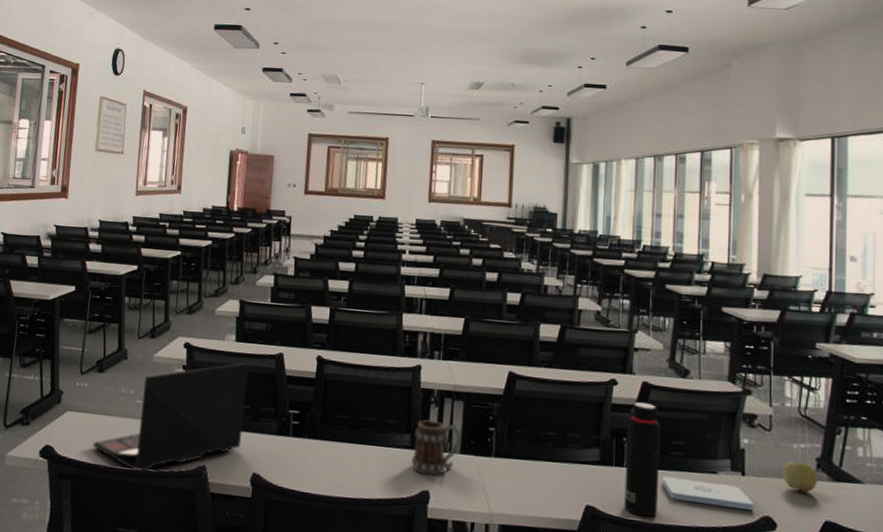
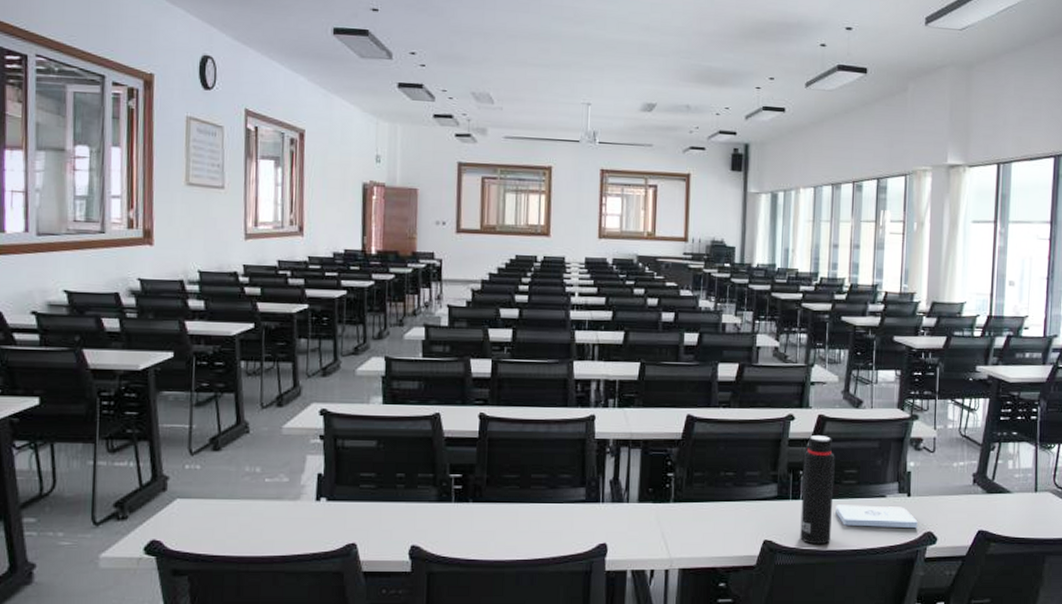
laptop: present [93,363,249,472] -> none [213,427,400,558]
mug: present [411,420,461,476] -> none [587,471,639,527]
apple: present [782,461,817,493] -> none [943,479,973,506]

